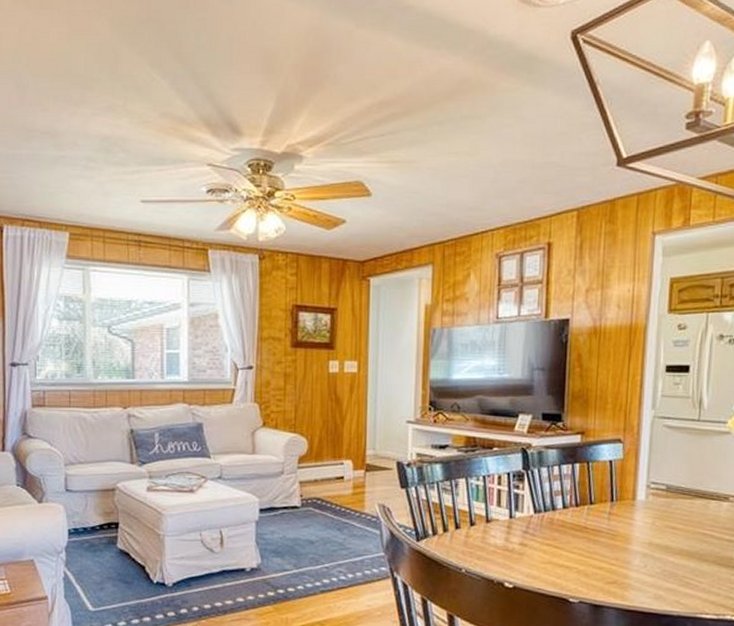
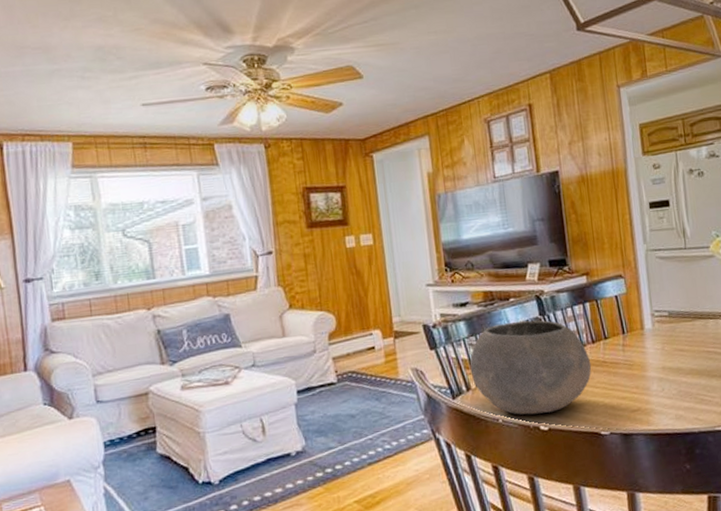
bowl: none [441,472,571,570] -> present [470,320,592,415]

